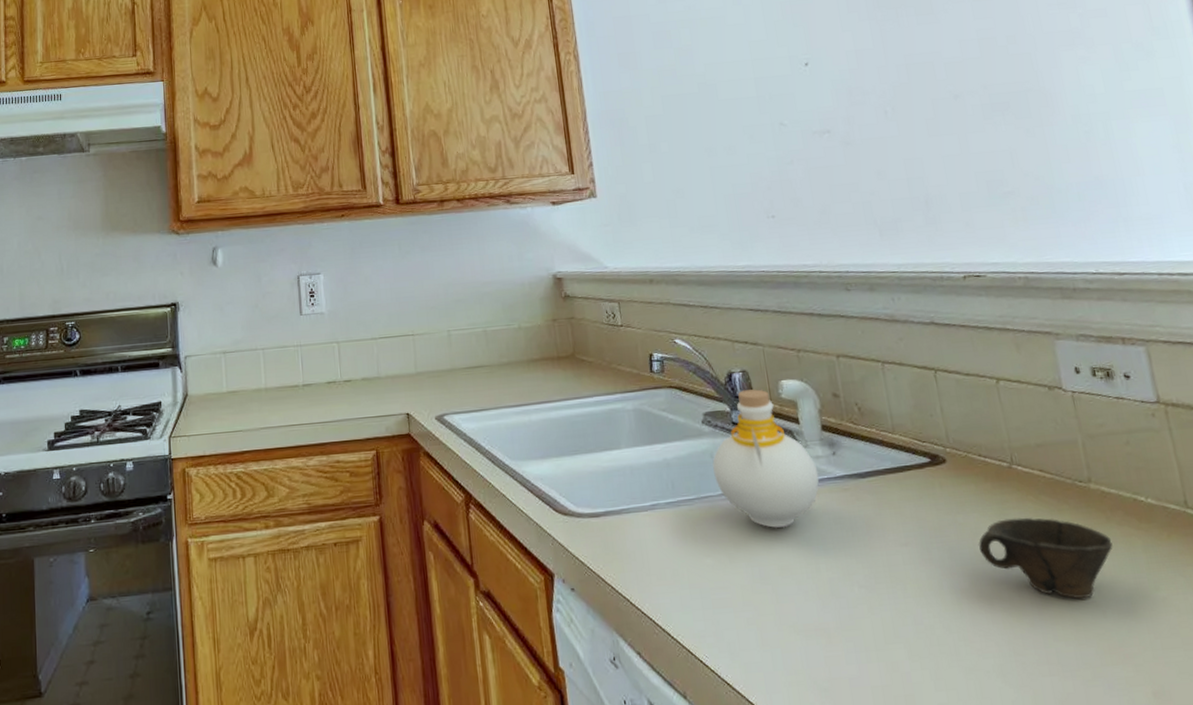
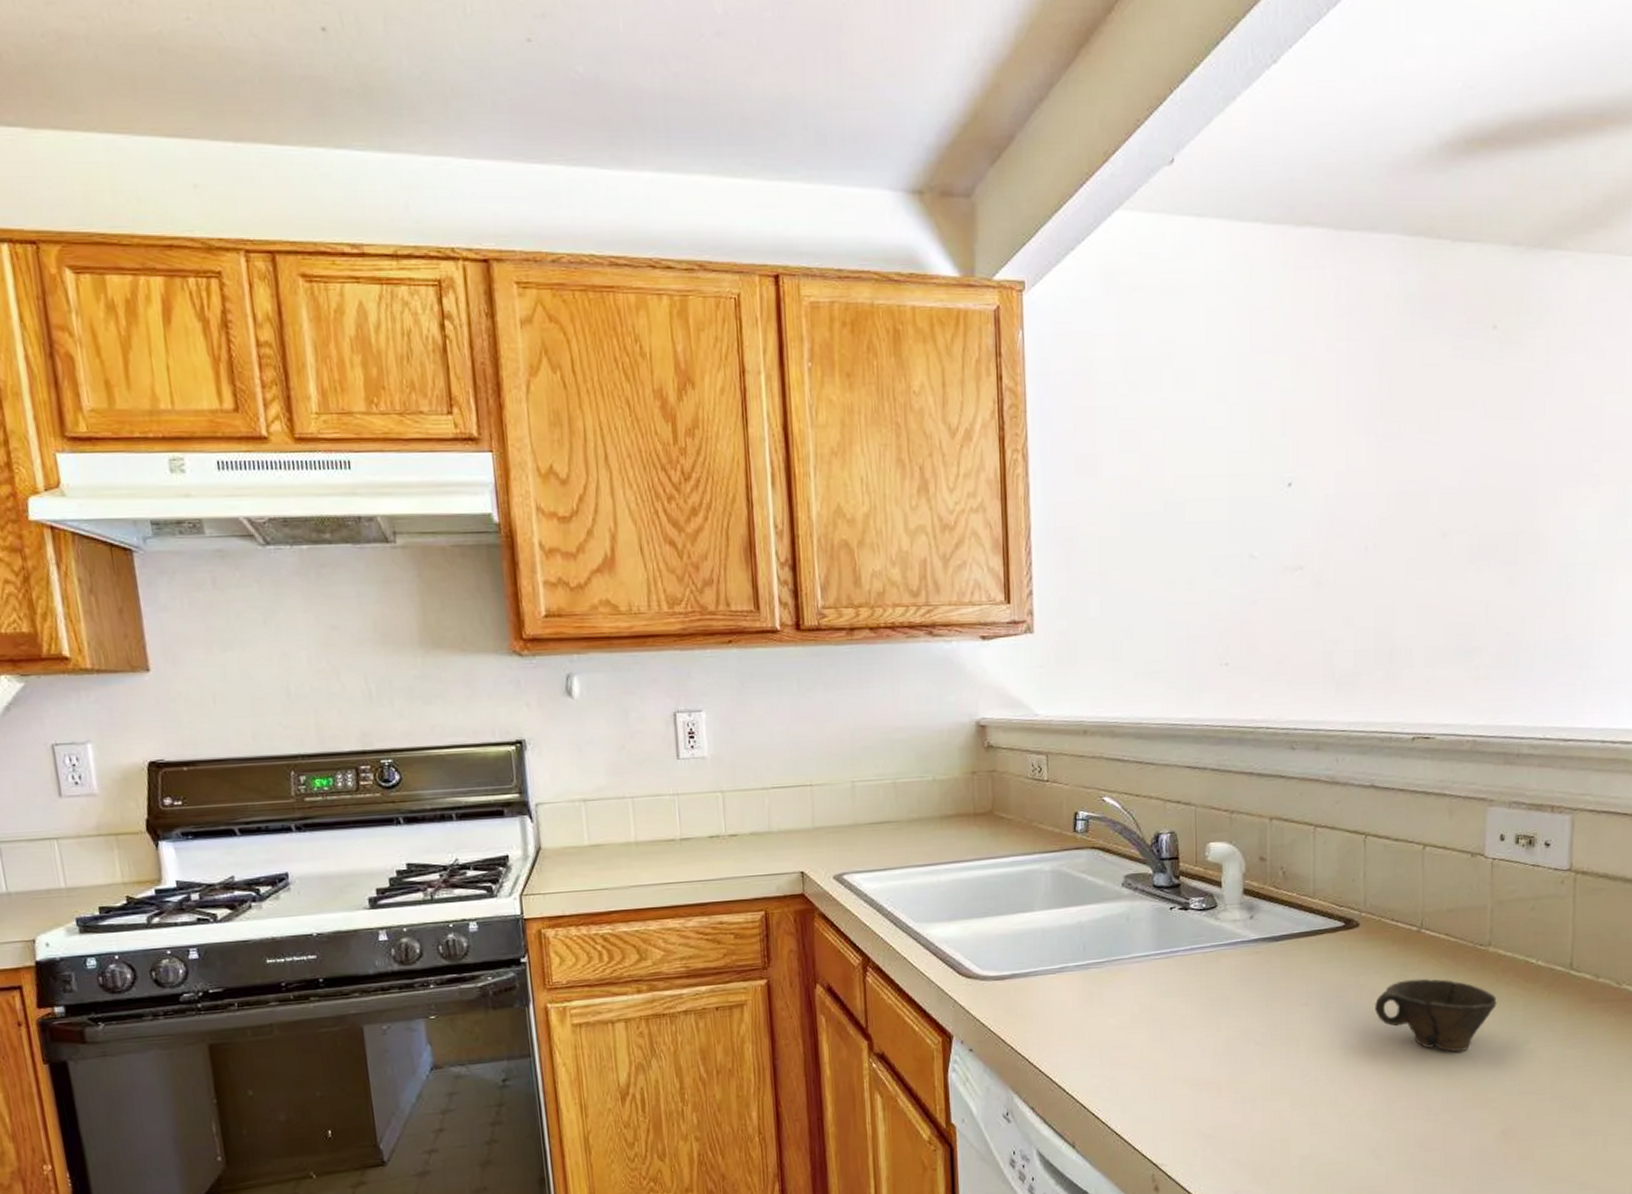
bottle: present [712,389,819,528] -> none [1128,851,1233,990]

